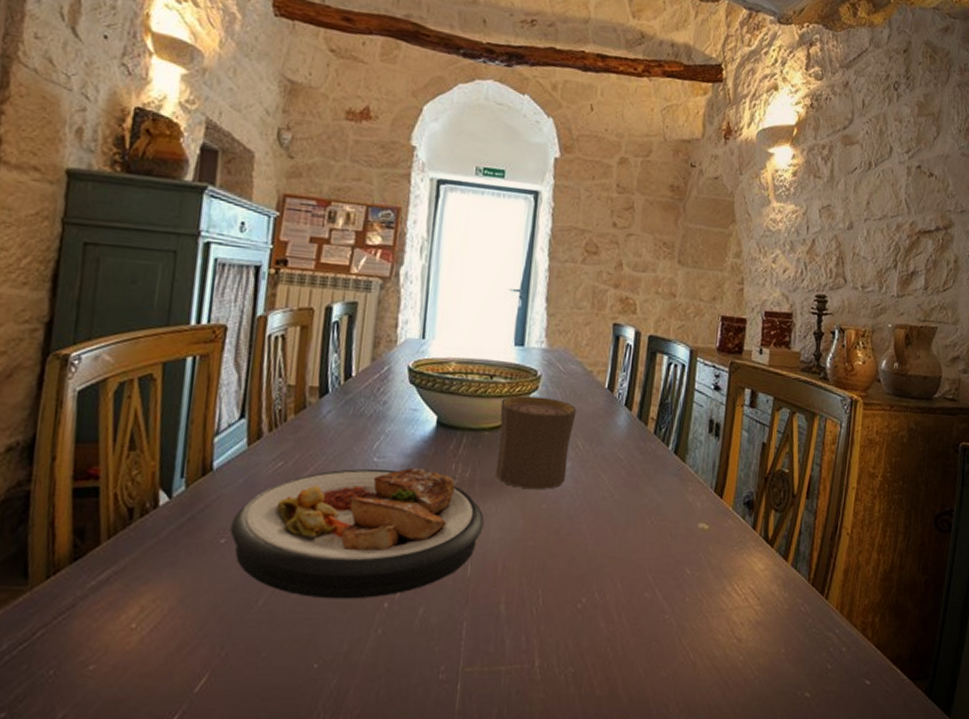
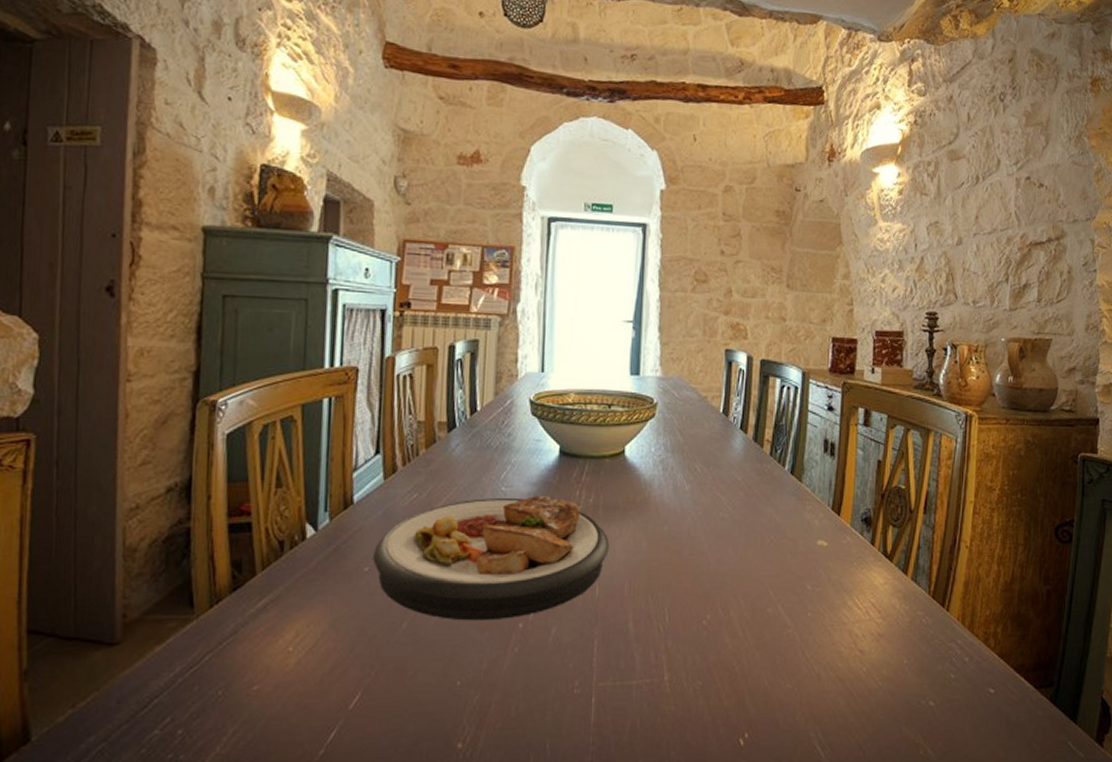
cup: present [495,395,577,490] -> none [618,423,694,513]

